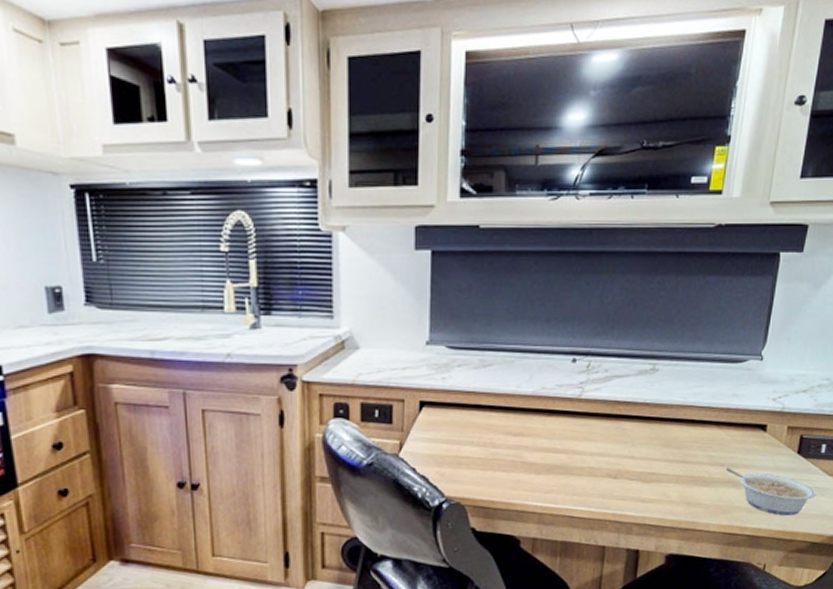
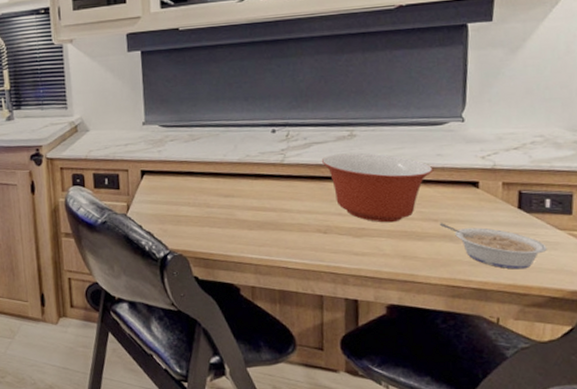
mixing bowl: none [620,389,728,468] -> present [321,152,433,223]

